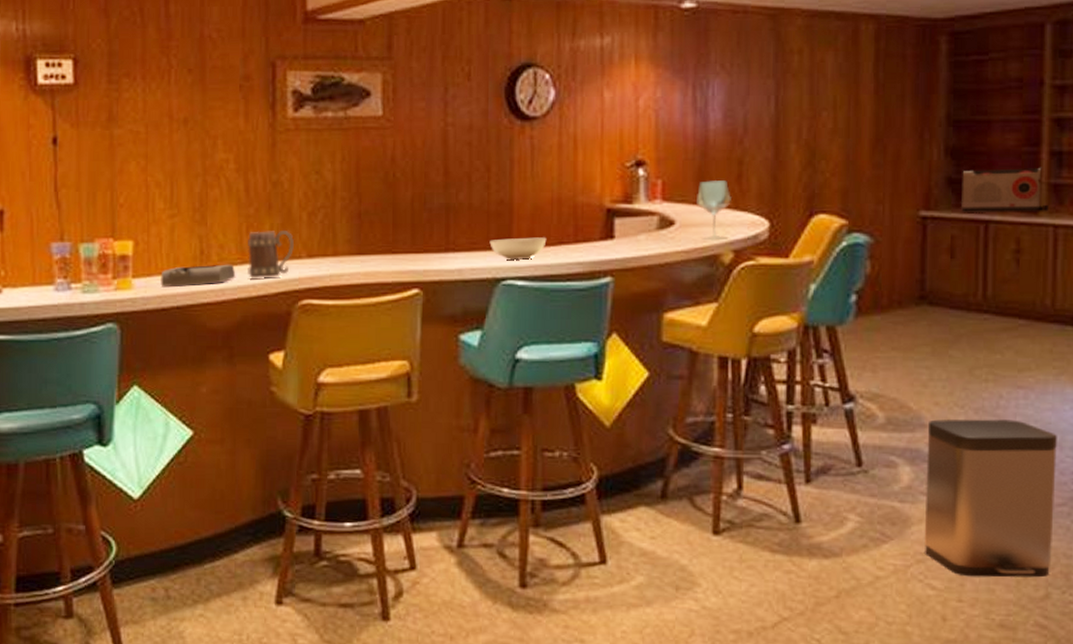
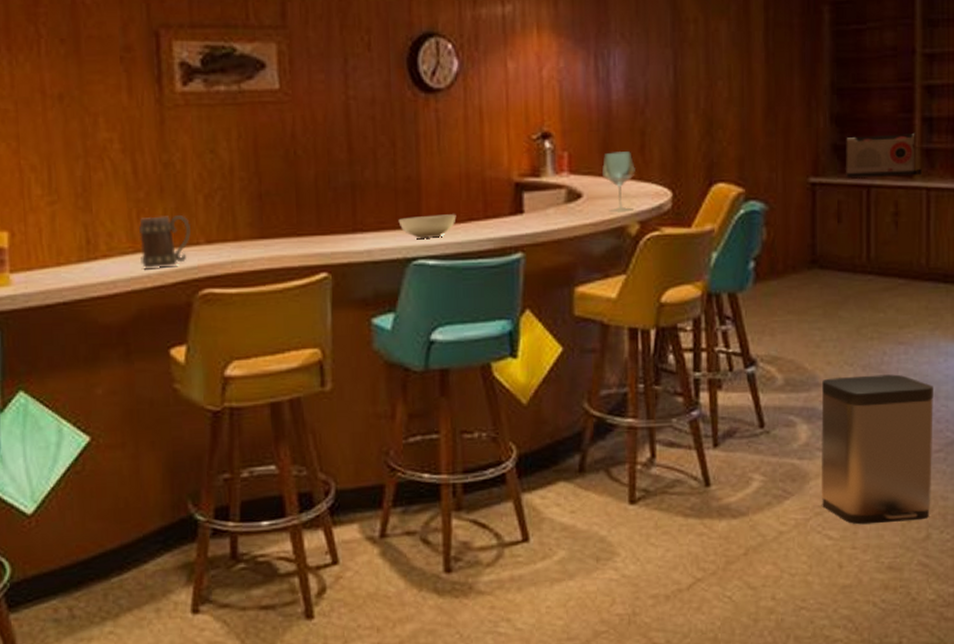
ashtray: present [160,264,236,287] -> none [42,253,128,281]

